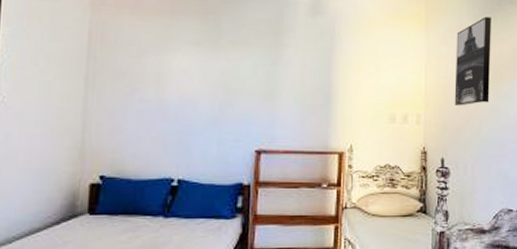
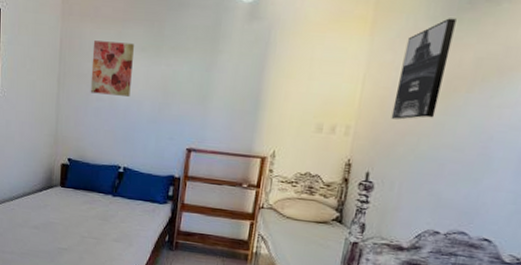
wall art: none [130,34,186,96] -> present [90,41,134,97]

